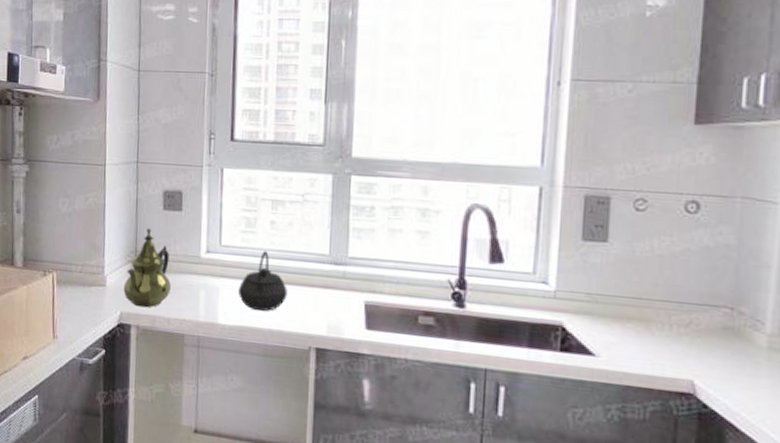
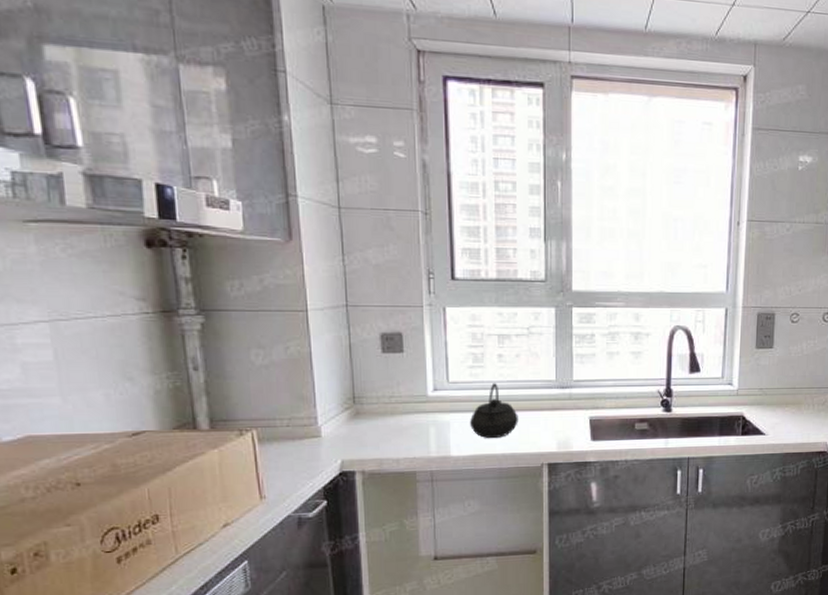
teapot: present [123,228,171,308] -> none [342,372,397,453]

